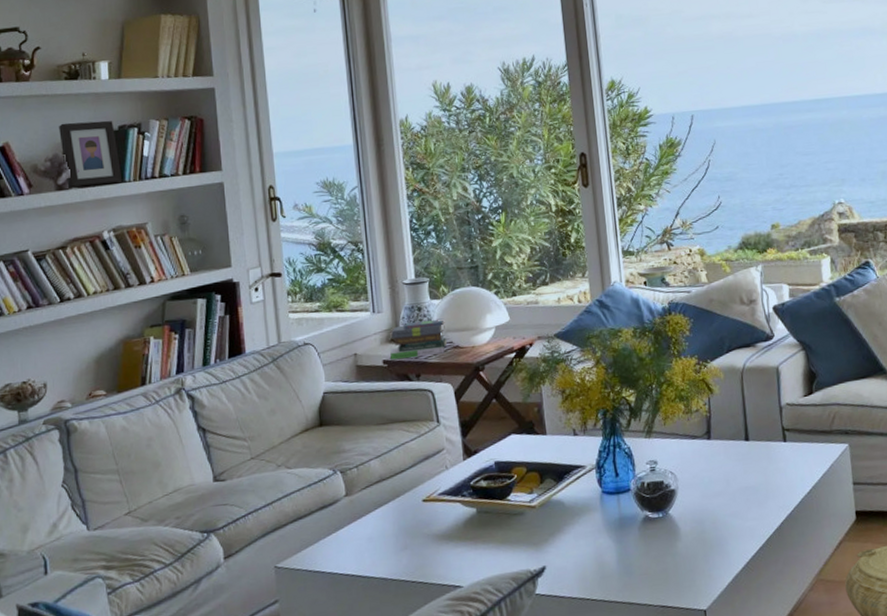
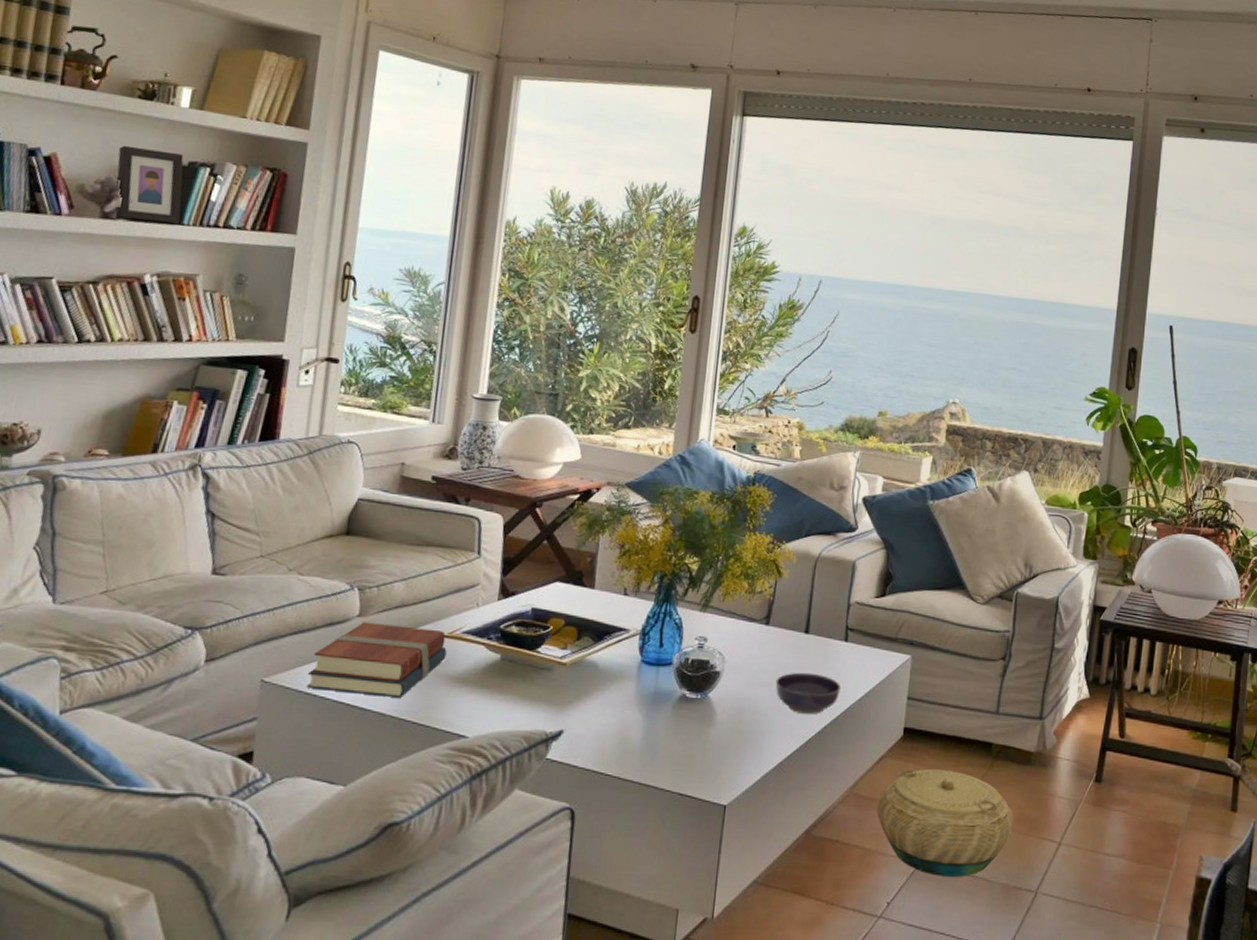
books: none [313,496,429,567] -> present [306,622,447,697]
books: present [390,318,448,360] -> none [441,439,509,482]
bowl: none [727,476,790,516] -> present [775,672,842,715]

